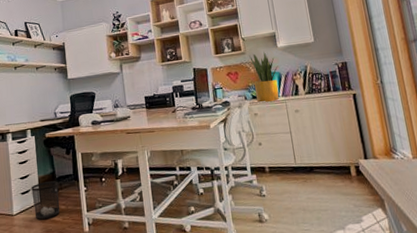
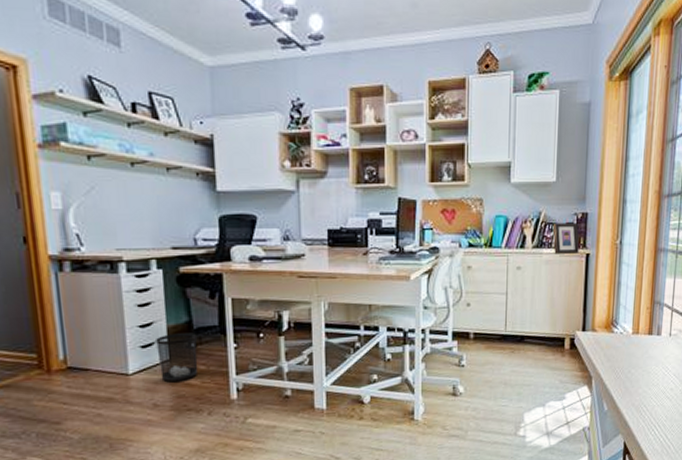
planter: present [249,51,279,103] -> none [473,186,507,253]
picture frame: none [318,70,346,97] -> present [552,222,579,254]

